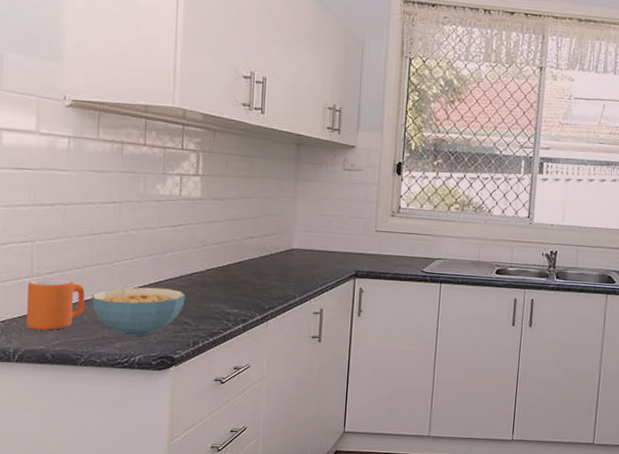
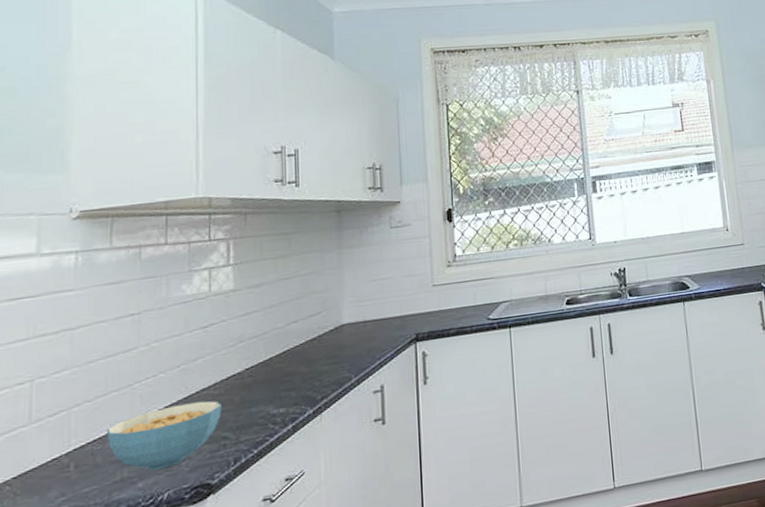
mug: present [26,278,85,331] -> none [22,417,98,491]

